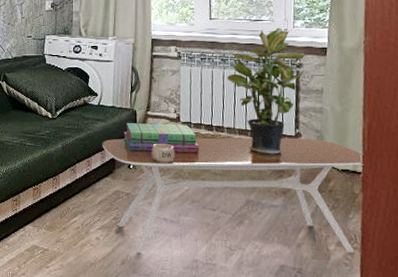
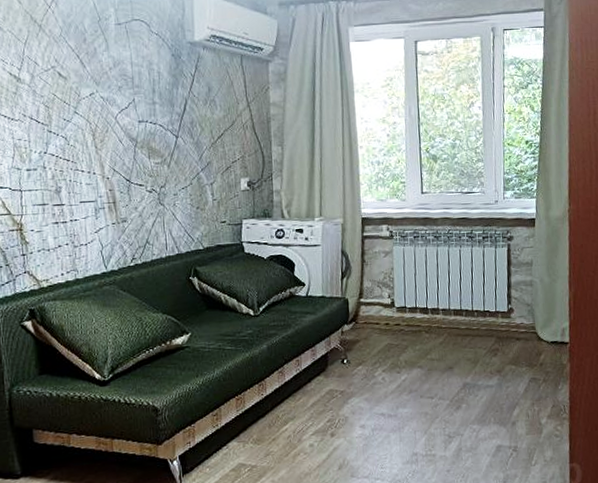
coffee table: present [102,138,364,254] -> none [312,313,571,455]
stack of books: present [124,123,200,153] -> none [335,309,416,345]
mug: present [151,143,175,163] -> none [366,332,391,354]
potted plant: present [226,27,305,155] -> none [440,199,515,334]

